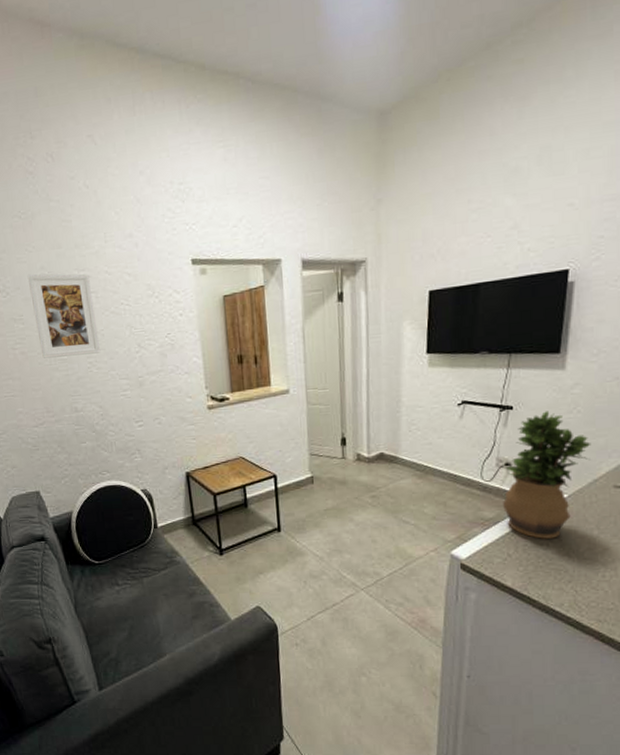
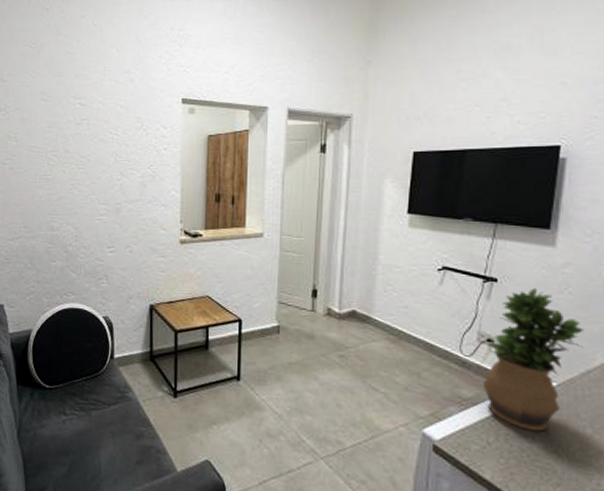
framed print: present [27,274,101,359] -> none [27,97,85,177]

